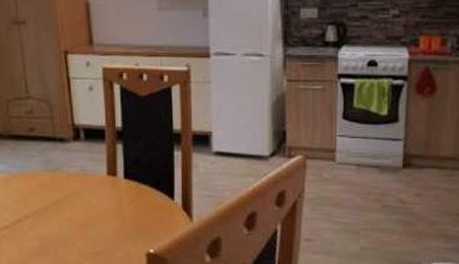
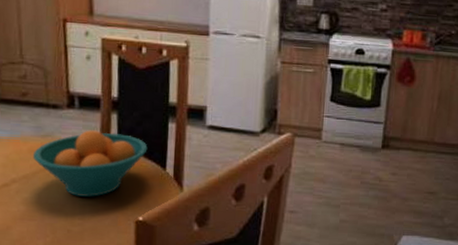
fruit bowl: none [43,162,154,230] -> present [32,130,148,197]

